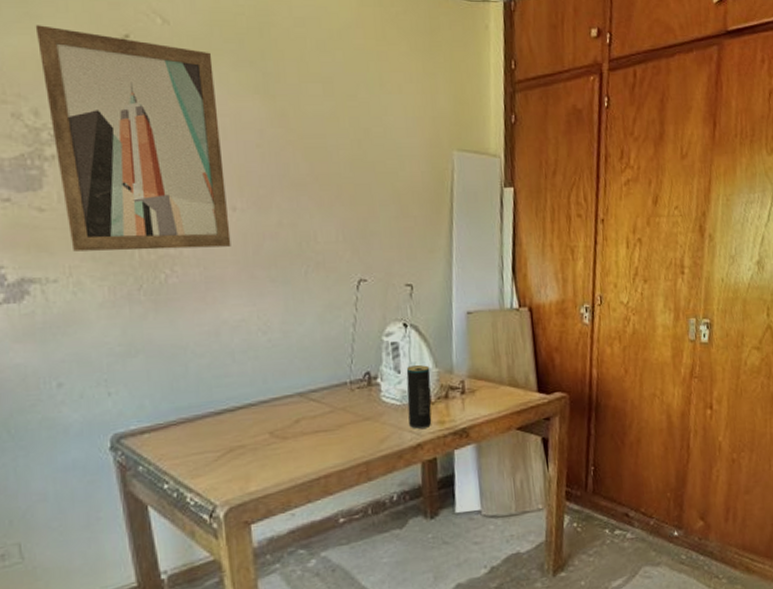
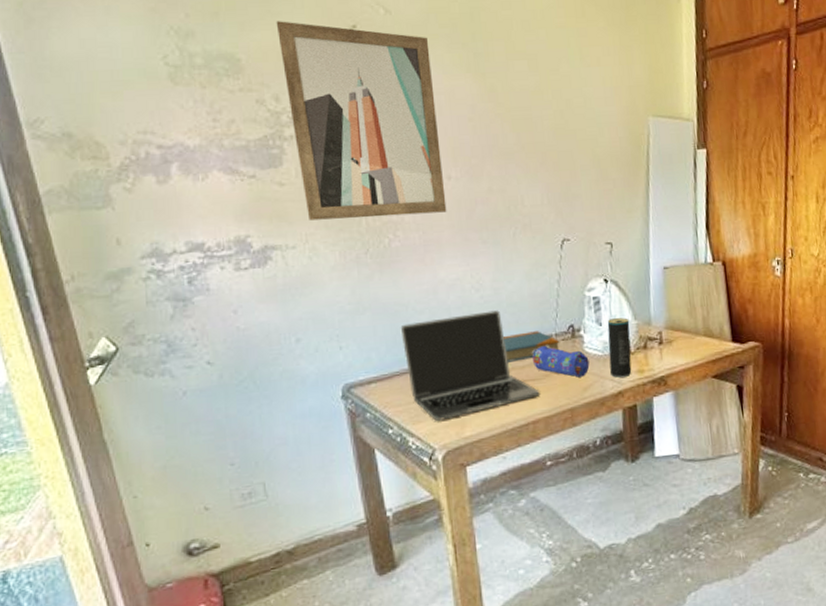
laptop: none [177,355,333,475] -> present [400,310,540,421]
book: none [293,378,354,412] -> present [503,331,559,362]
pencil case: none [323,393,387,429] -> present [531,345,590,378]

